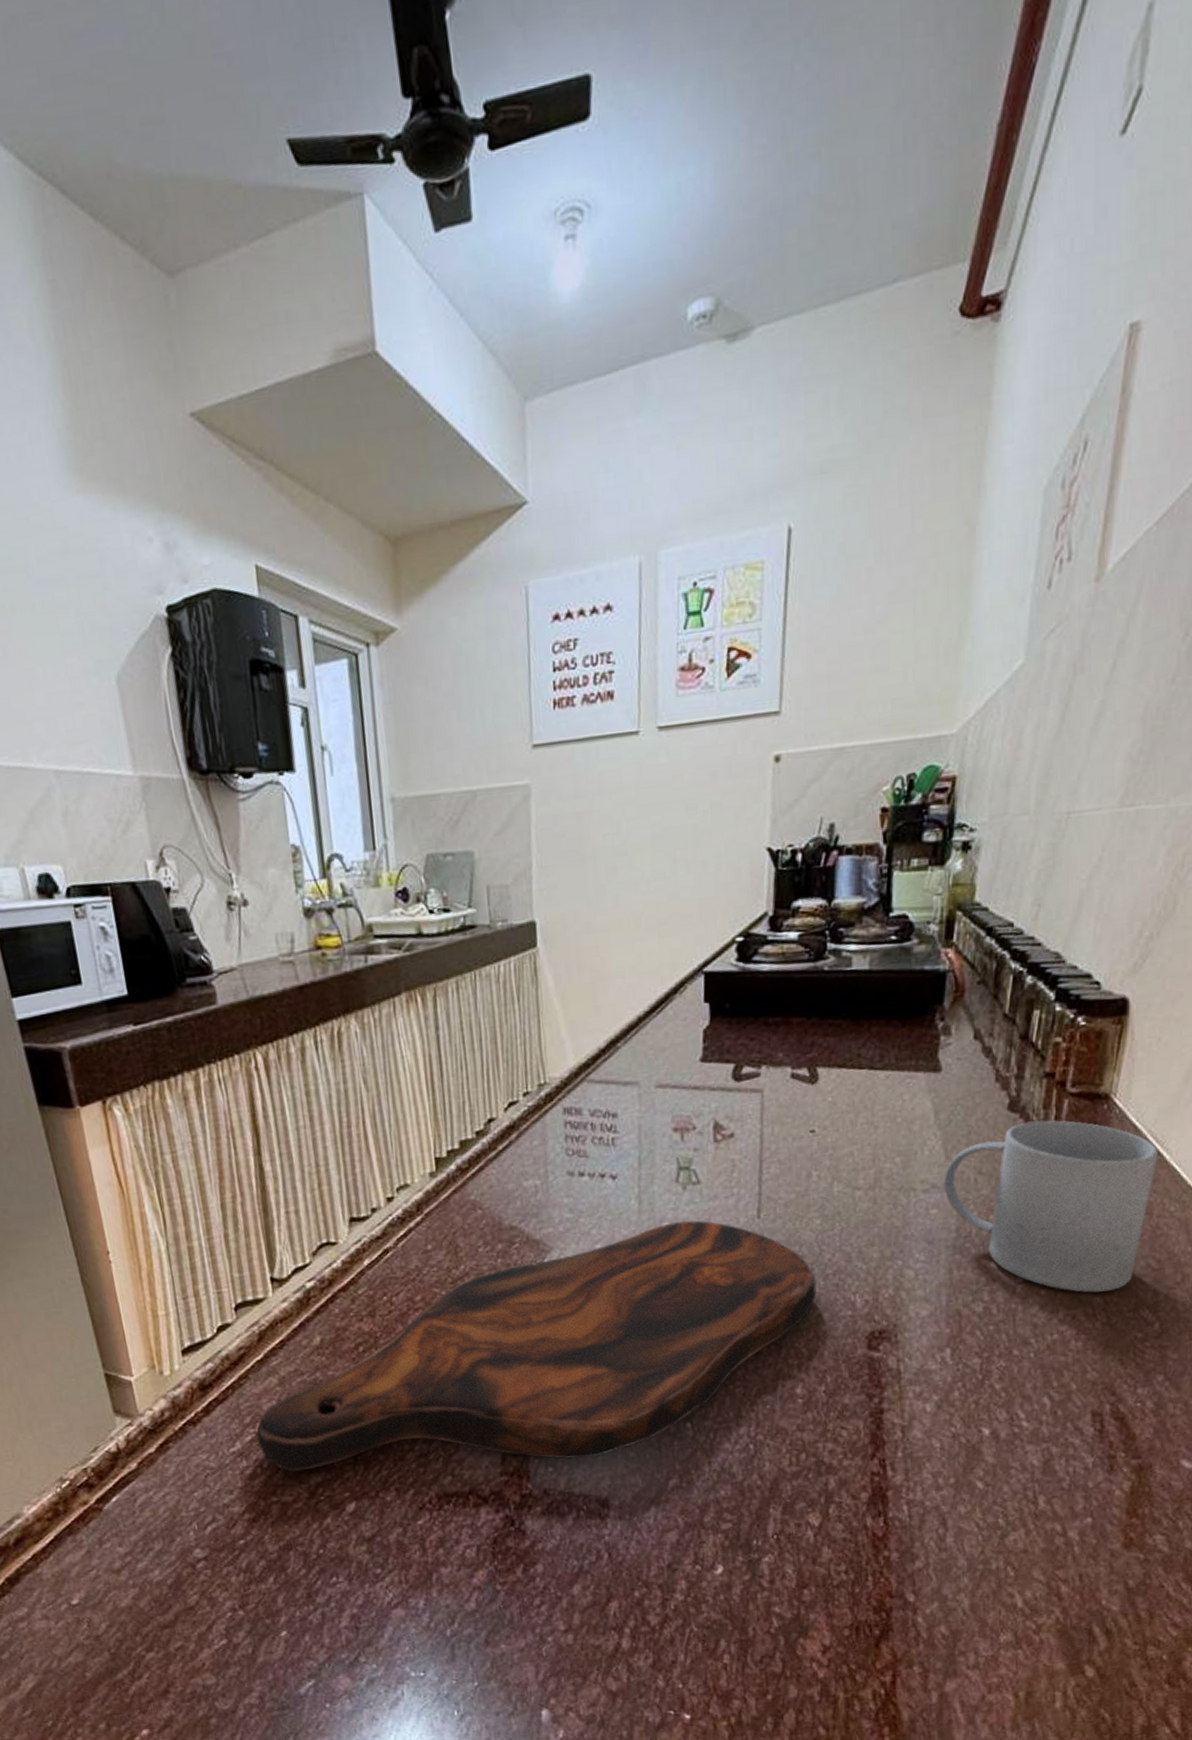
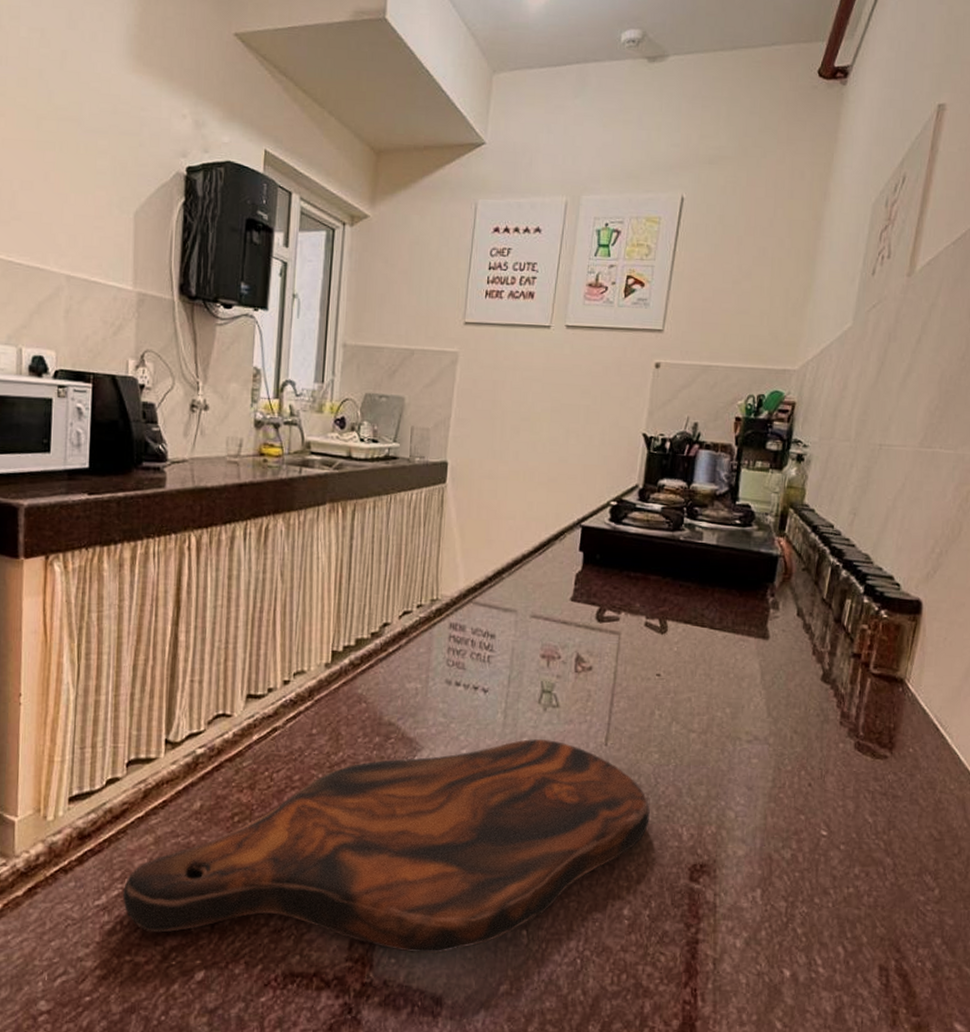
mug: present [943,1120,1158,1293] -> none [764,693,942,855]

